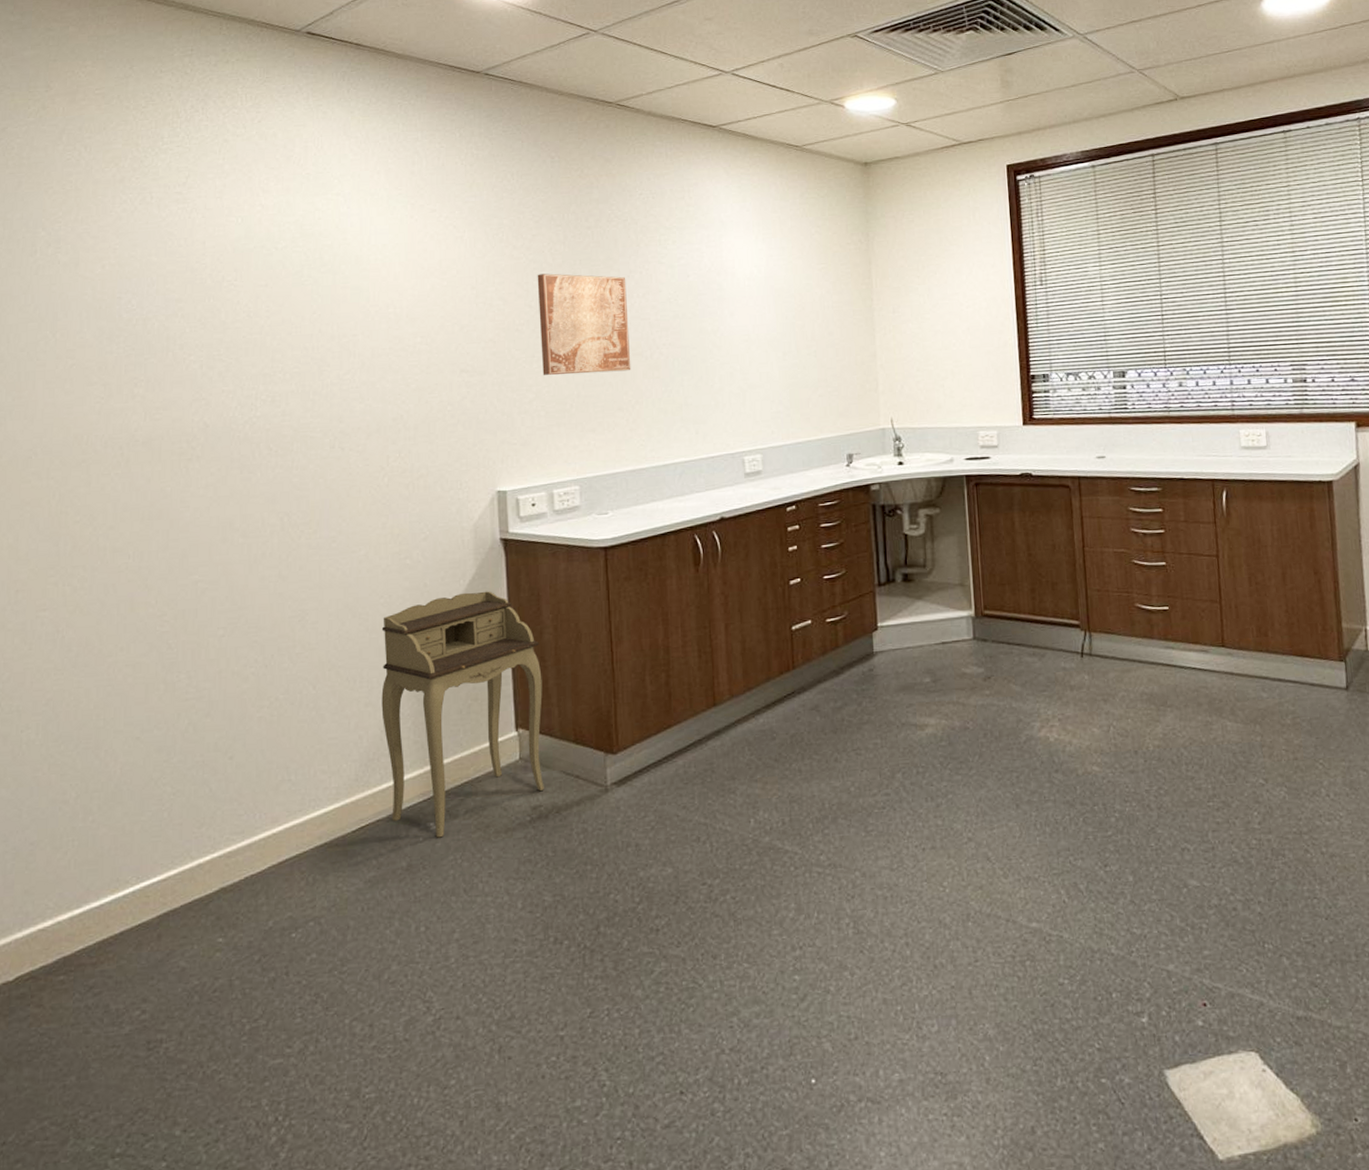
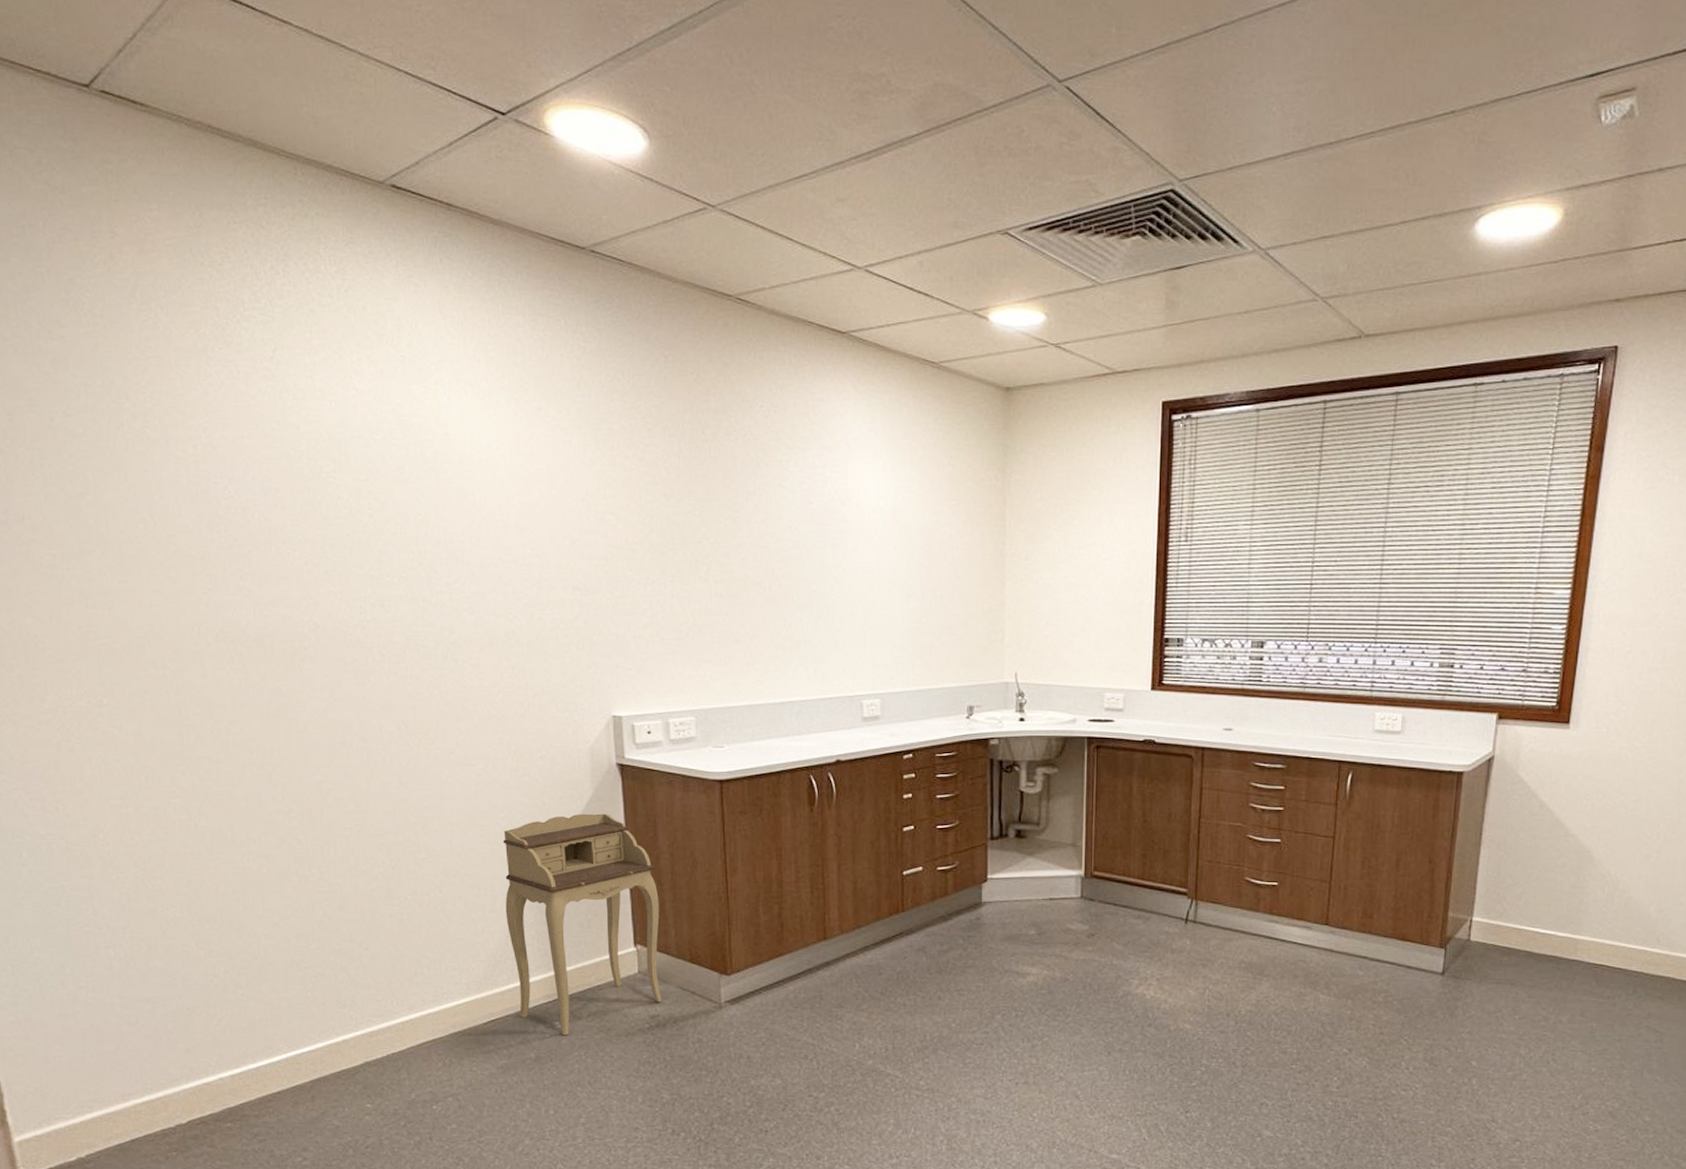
wall art: present [537,273,631,375] -> none [650,489,749,602]

